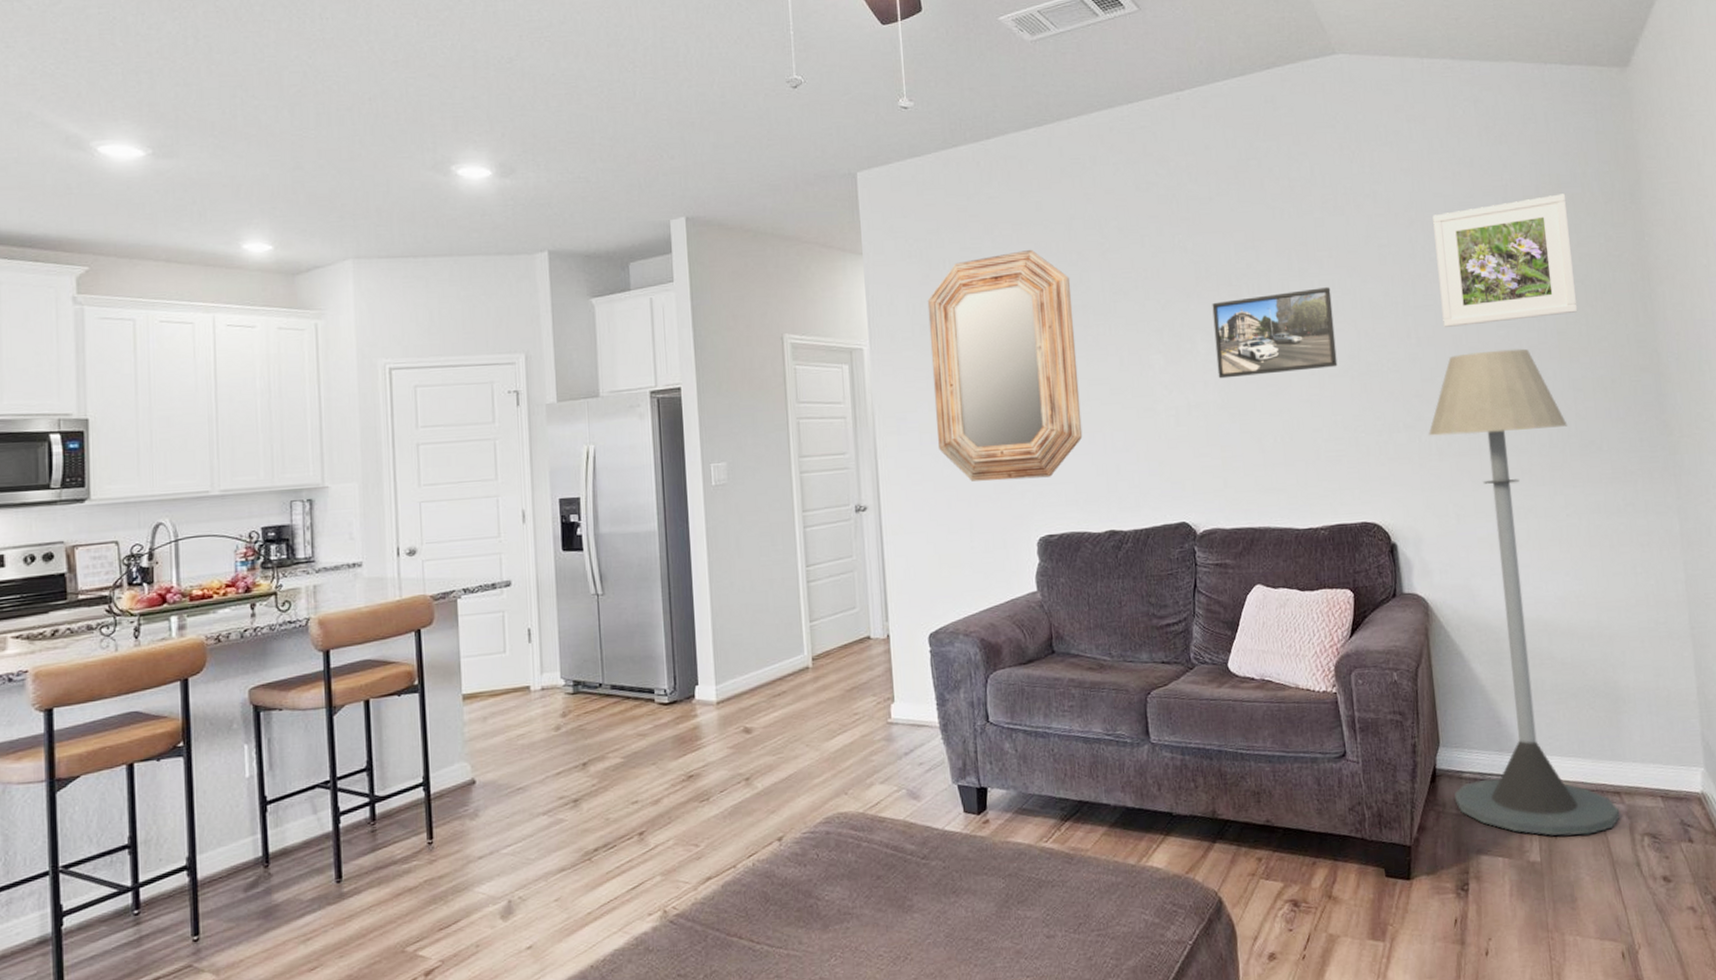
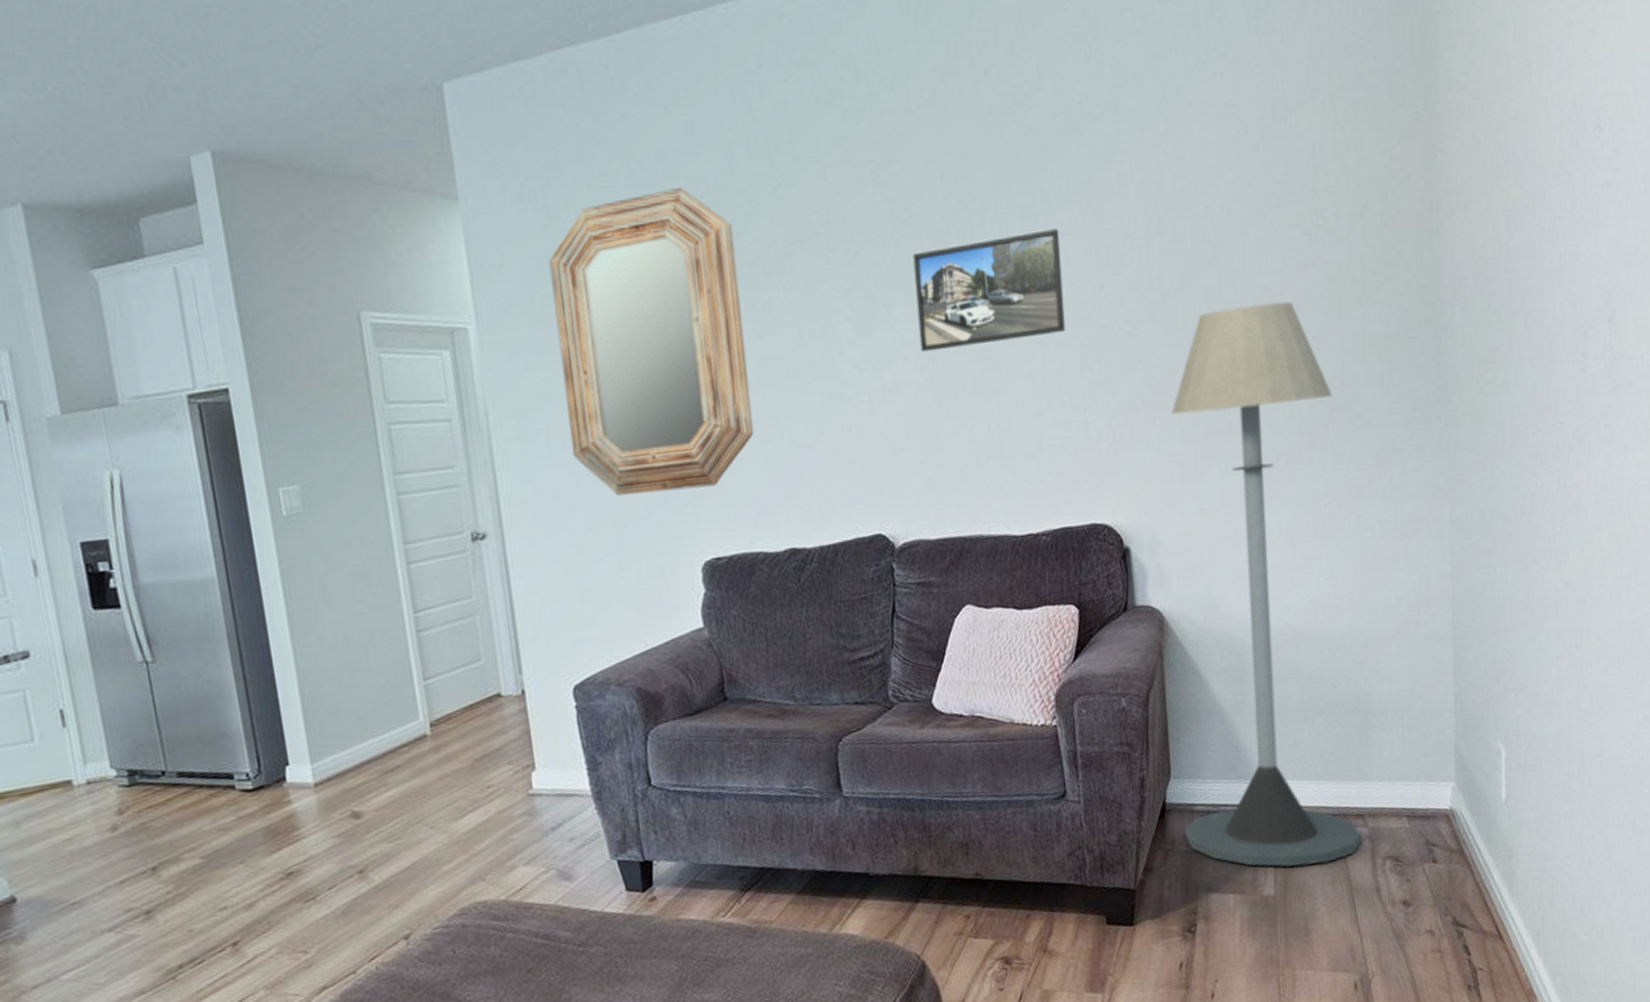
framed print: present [1433,193,1578,327] -> none [1186,98,1353,277]

